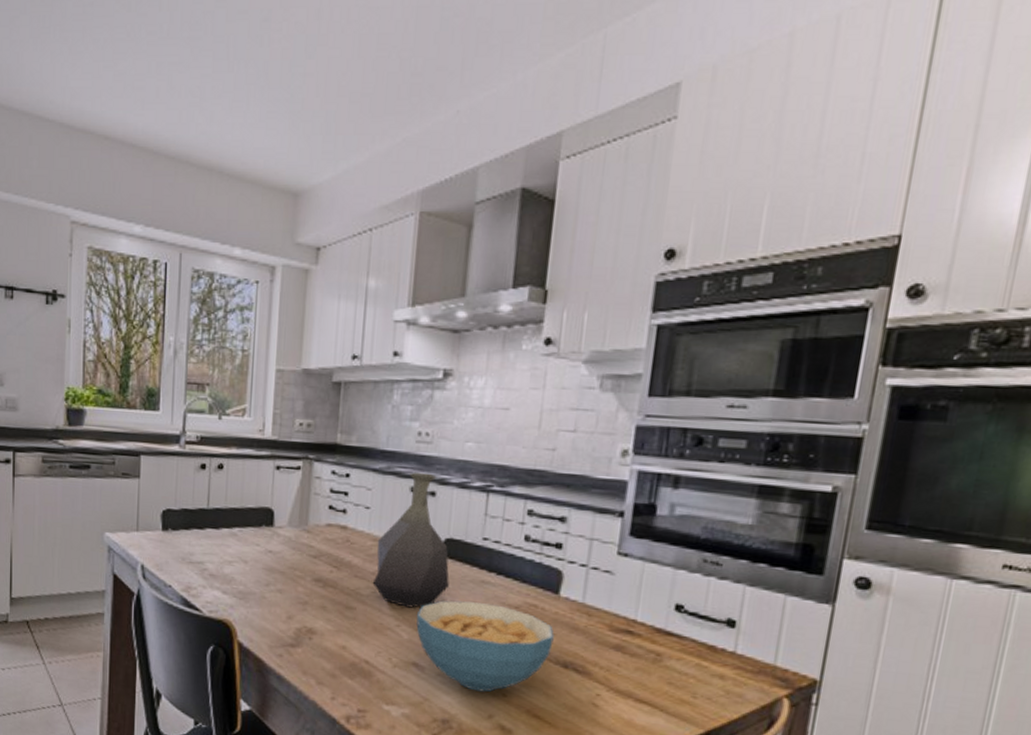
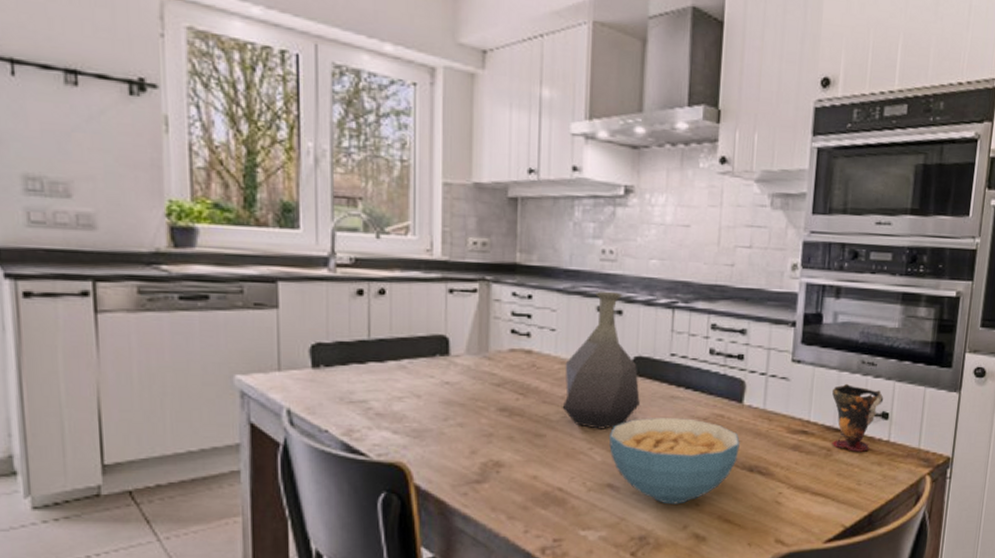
cup: none [662,582,730,662] -> present [832,383,884,452]

